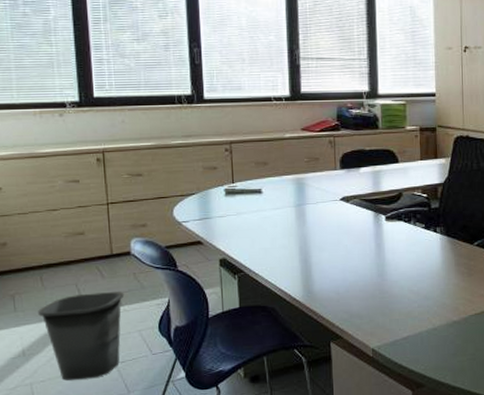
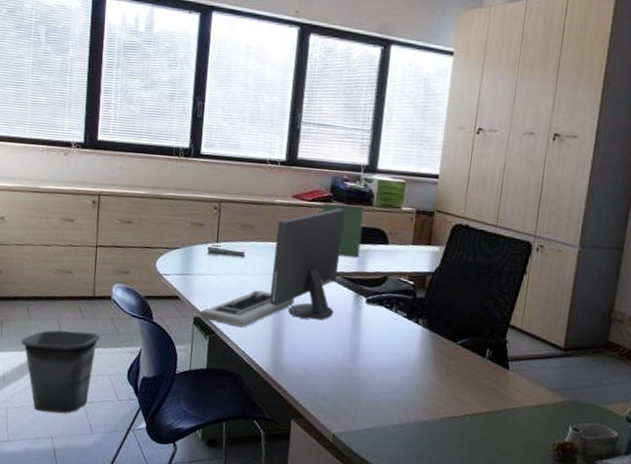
computer keyboard: none [224,223,317,262] -> present [199,290,295,328]
computer monitor: none [290,134,357,244] -> present [269,208,346,320]
binder: none [331,131,373,180] -> present [321,203,365,258]

